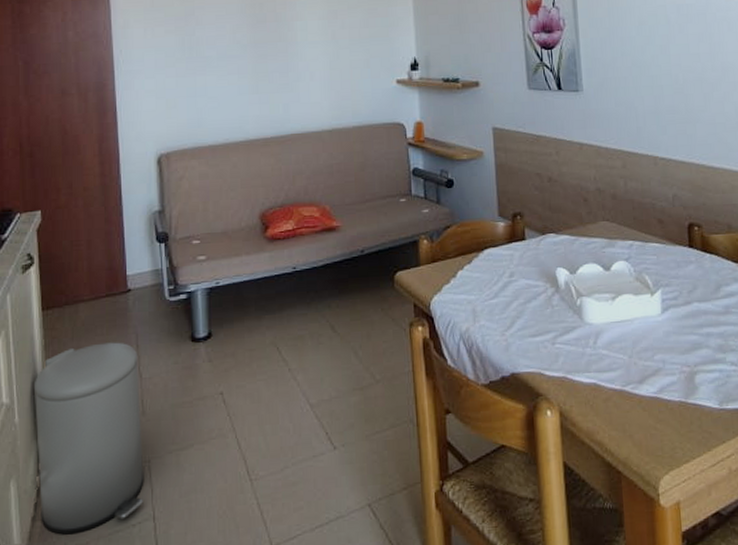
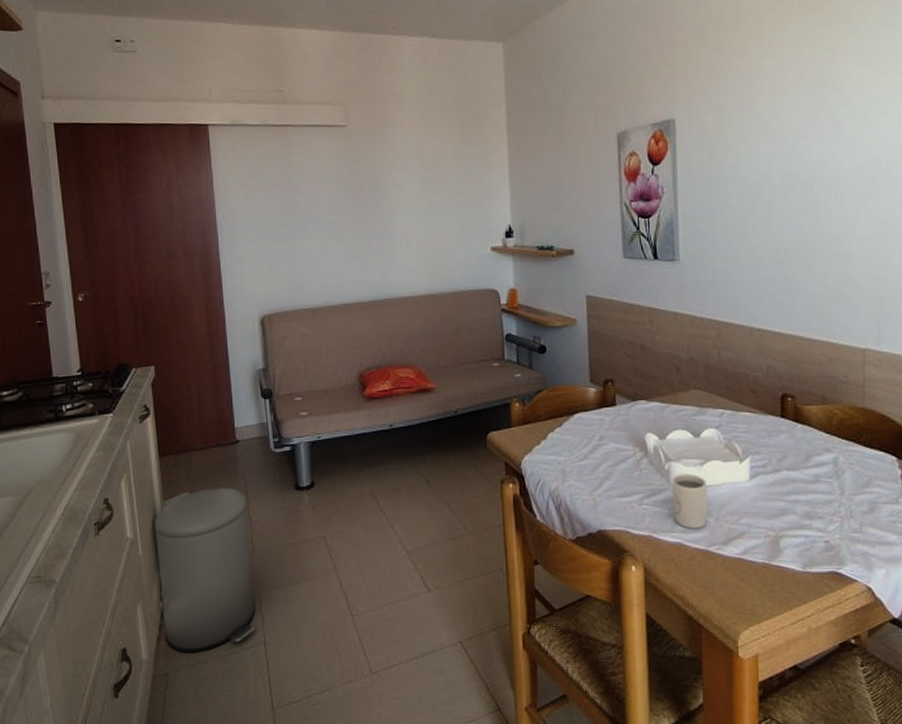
mug: none [583,309,623,368] -> present [670,473,709,529]

